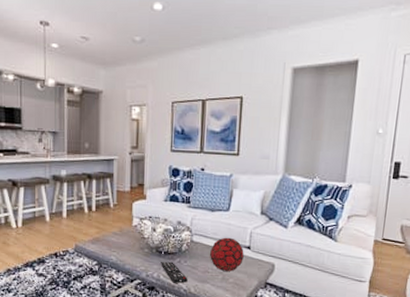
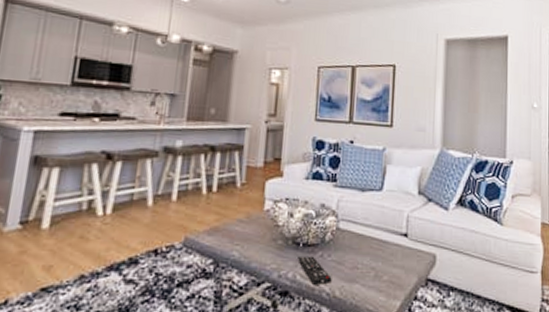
decorative orb: present [210,237,244,272] -> none [360,222,400,267]

